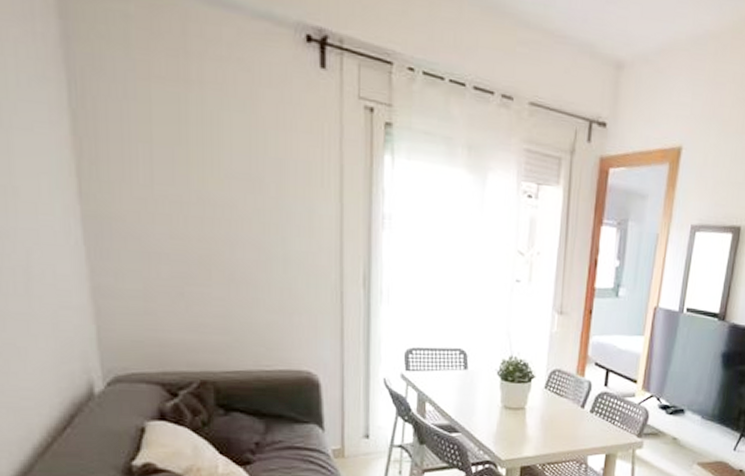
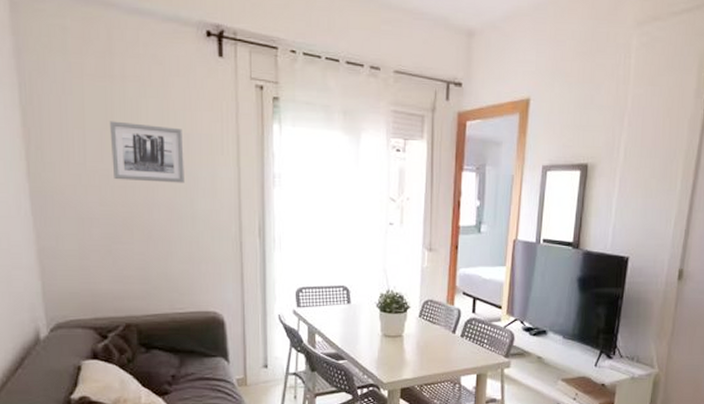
wall art: none [183,135,275,218] -> present [109,121,185,183]

